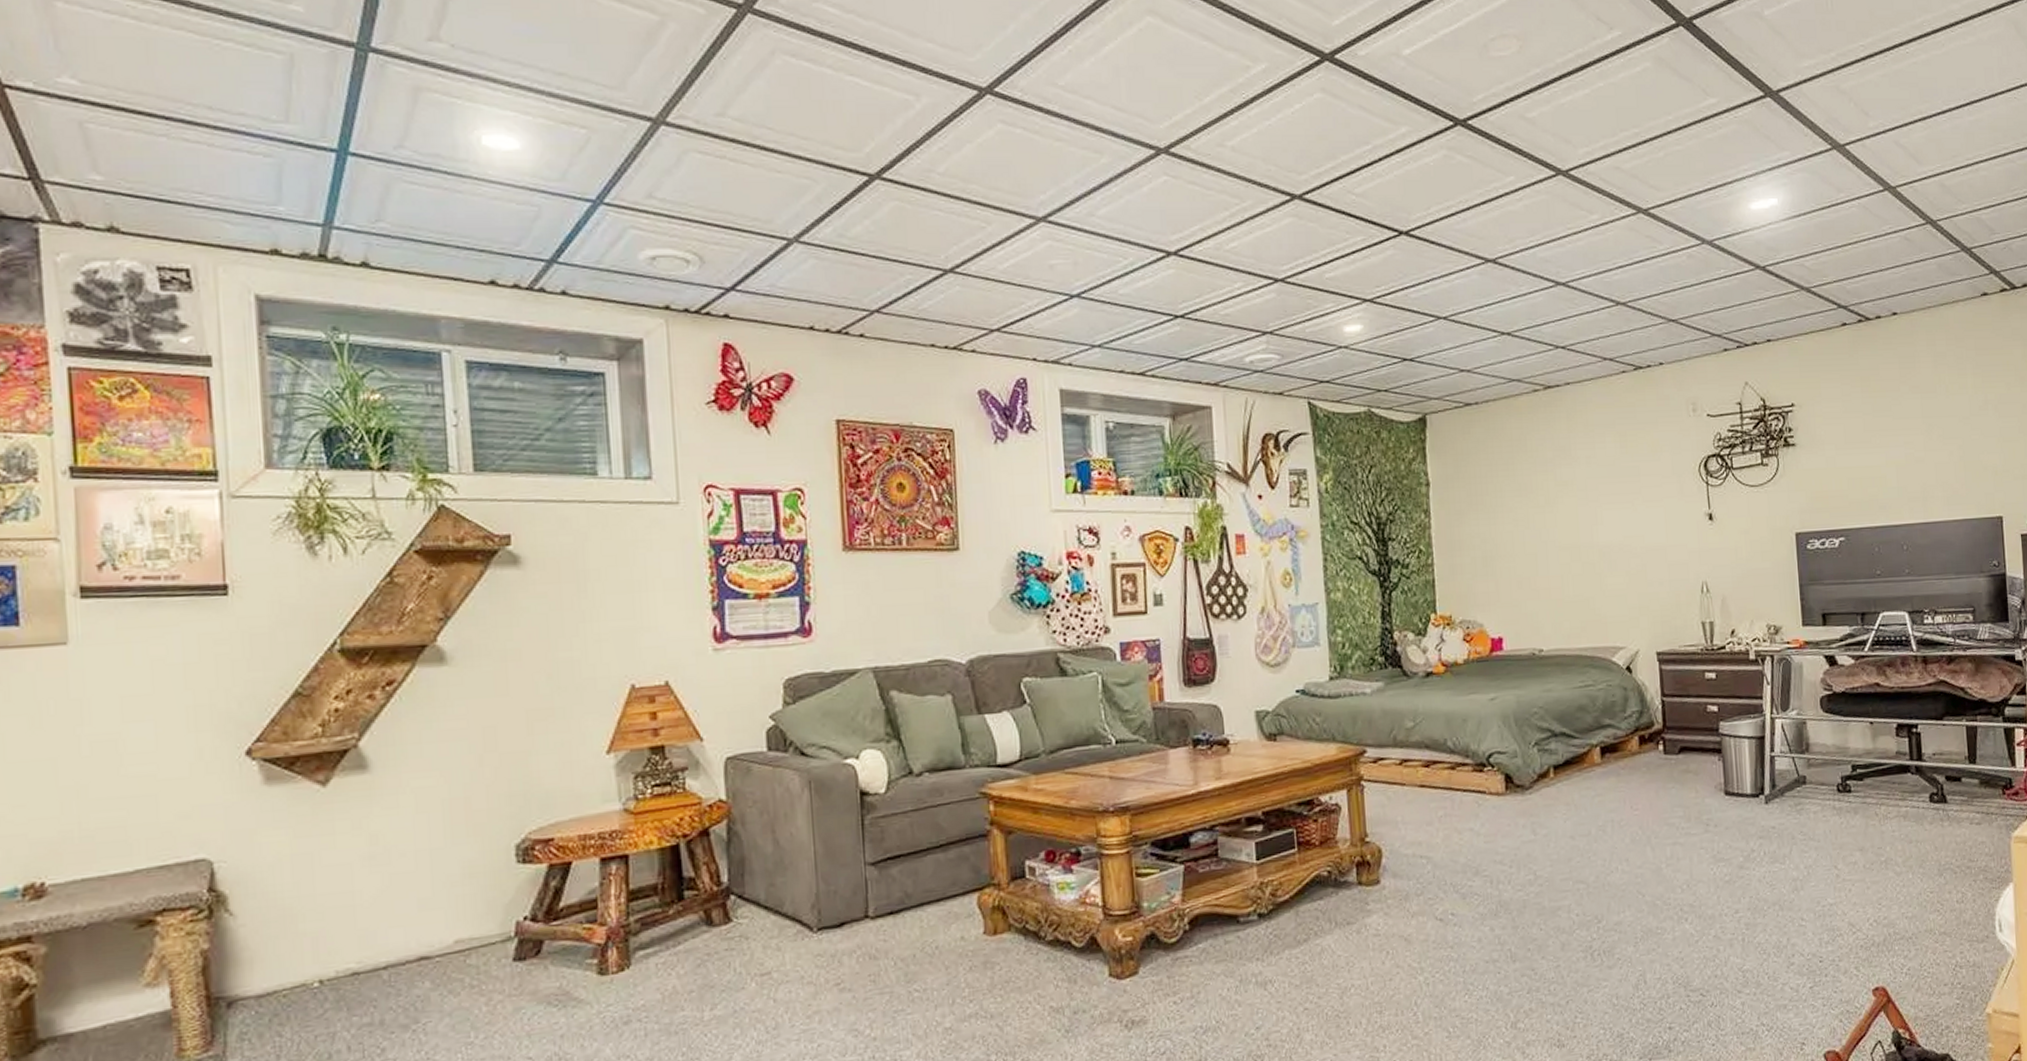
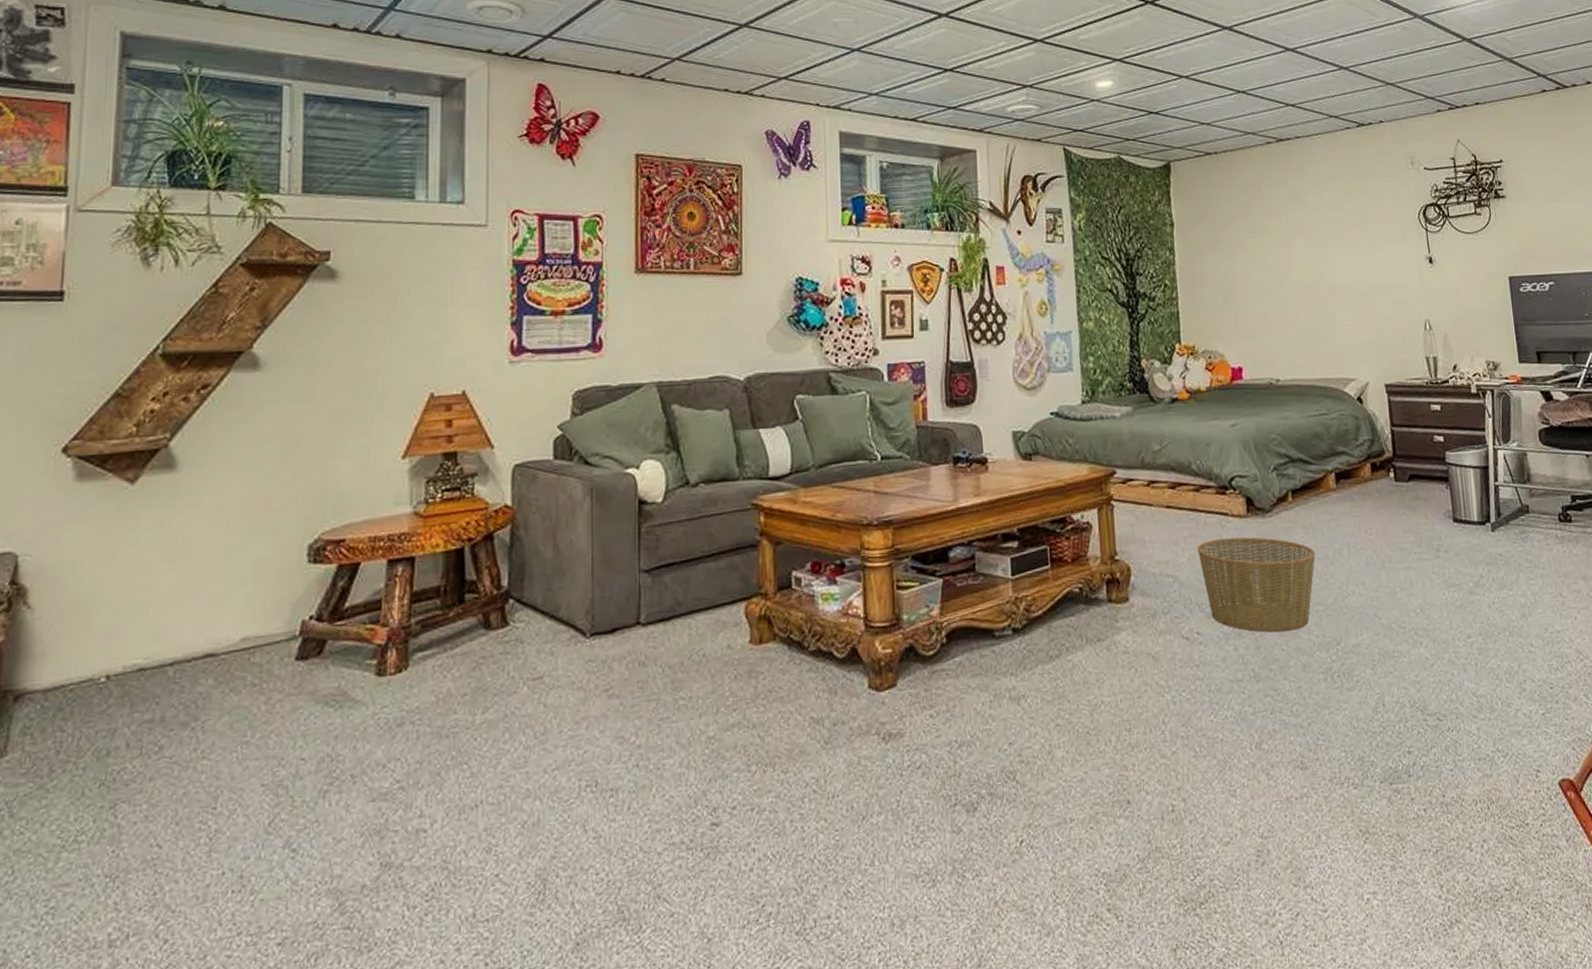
basket: none [1452,815,1578,912] -> present [1196,537,1316,633]

